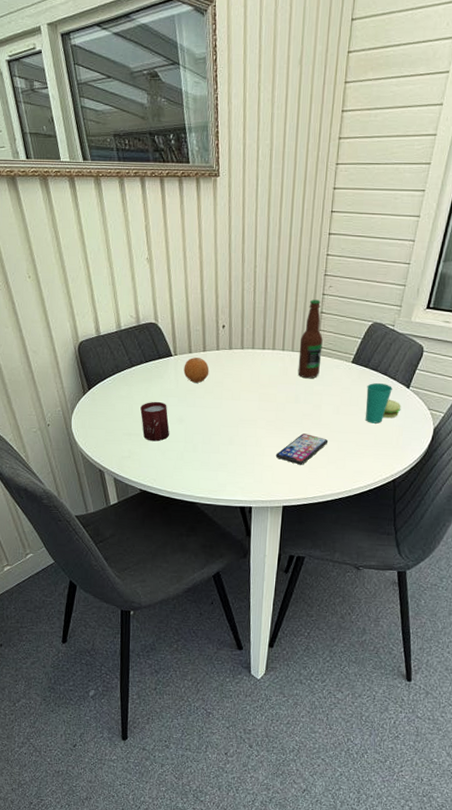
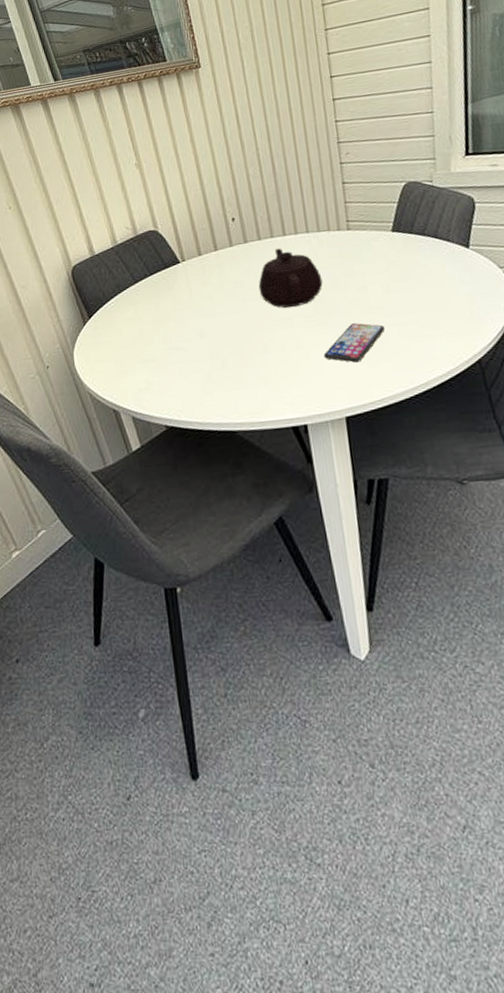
cup: present [140,401,169,442] -> none [152,316,191,365]
fruit: present [183,358,209,383] -> none [195,258,226,288]
teapot: none [234,359,287,412] -> present [258,248,323,308]
bottle: present [298,299,323,379] -> none [325,170,356,260]
cup: present [366,383,401,424] -> none [416,247,466,297]

